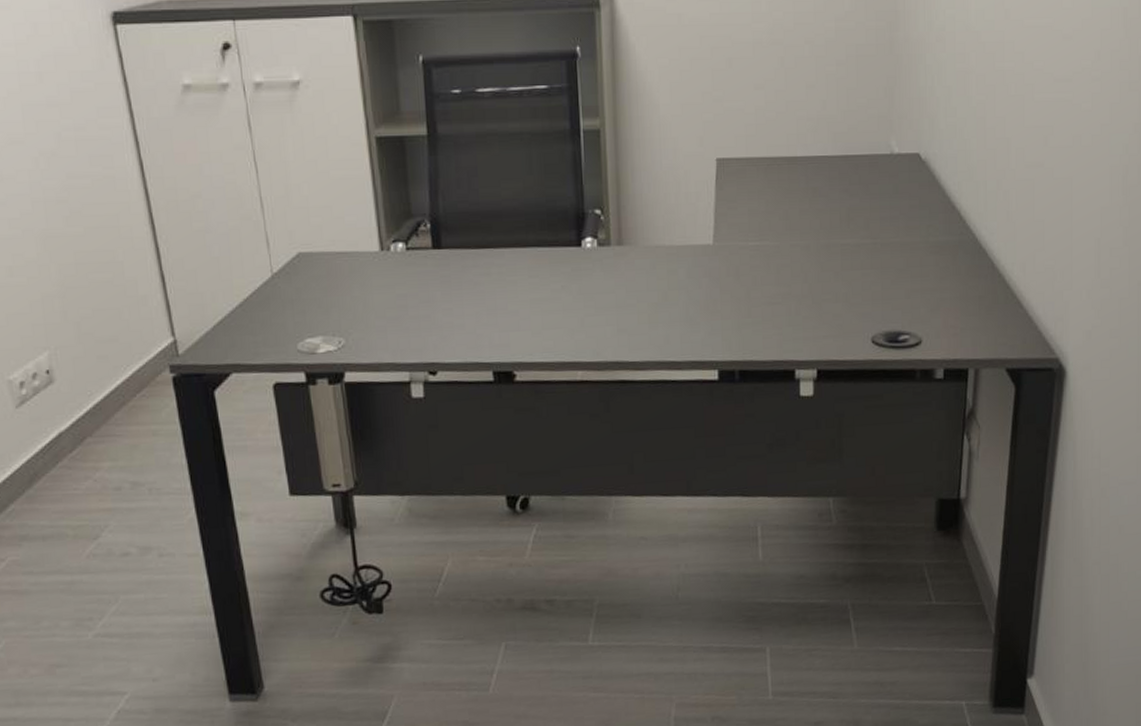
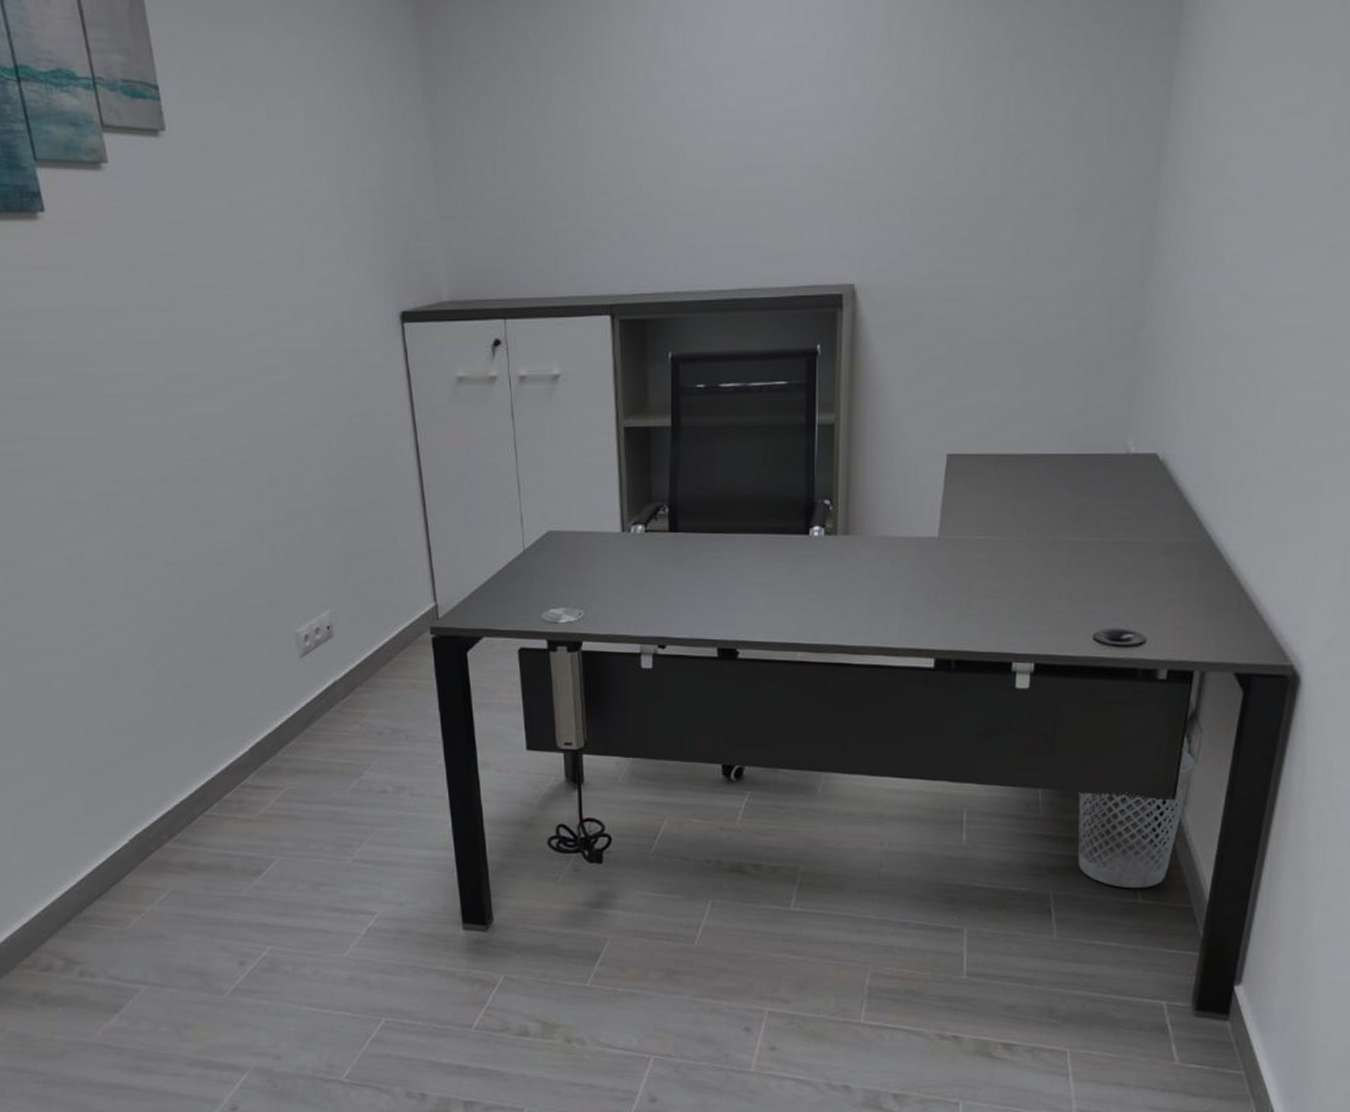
wastebasket: none [869,447,975,591] -> present [1077,748,1194,889]

